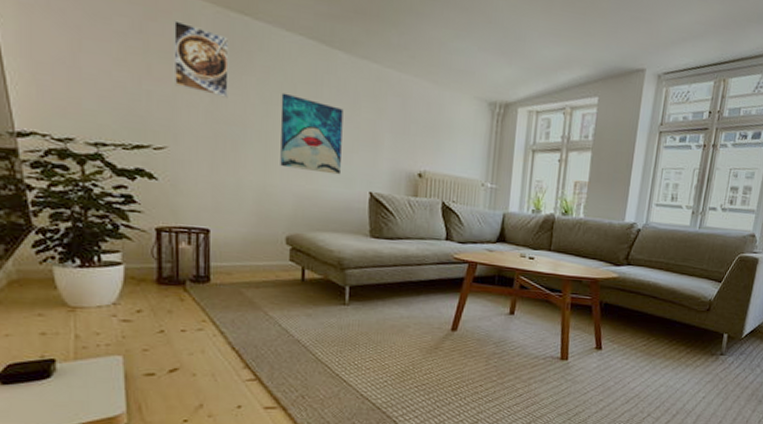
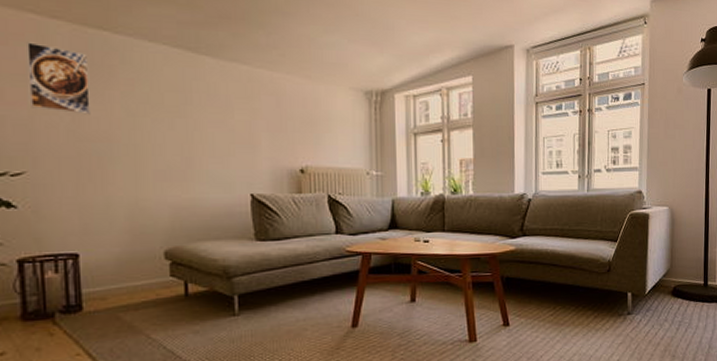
wall art: present [280,93,344,175] -> none [148,103,219,180]

